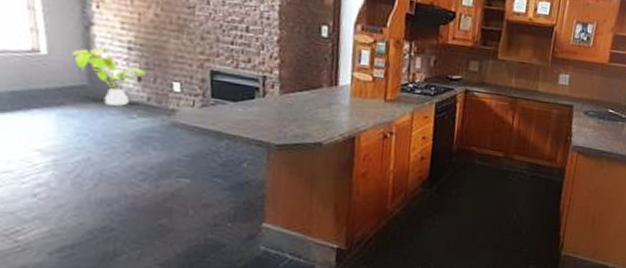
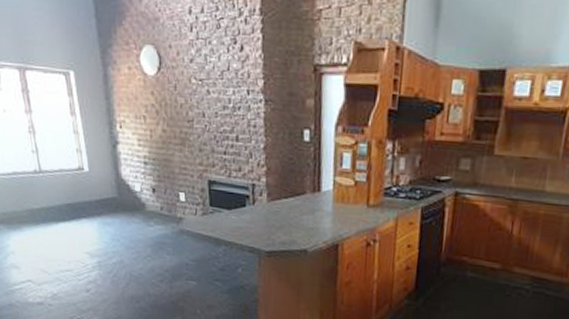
house plant: present [72,47,146,106] -> none [105,163,158,215]

